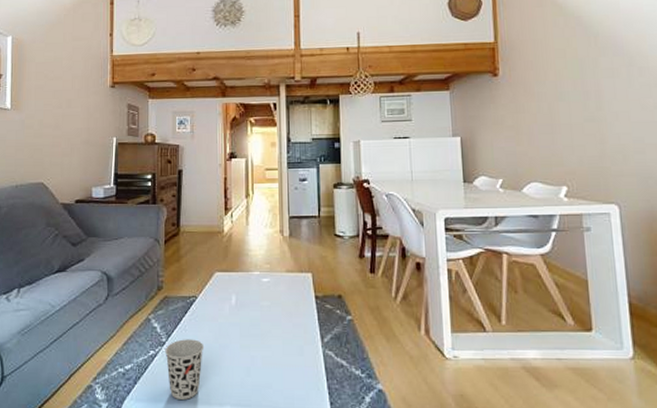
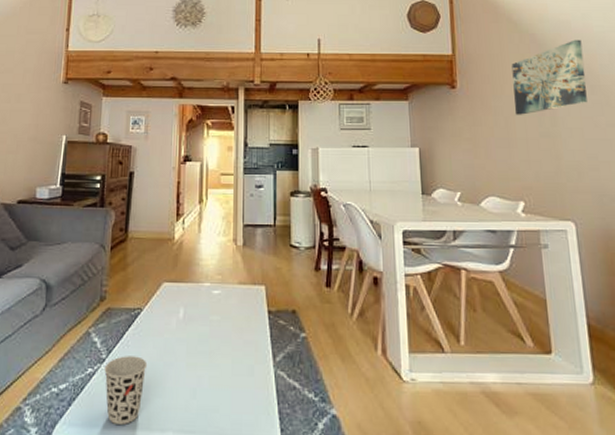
wall art: none [556,20,635,100] -> present [511,39,587,115]

